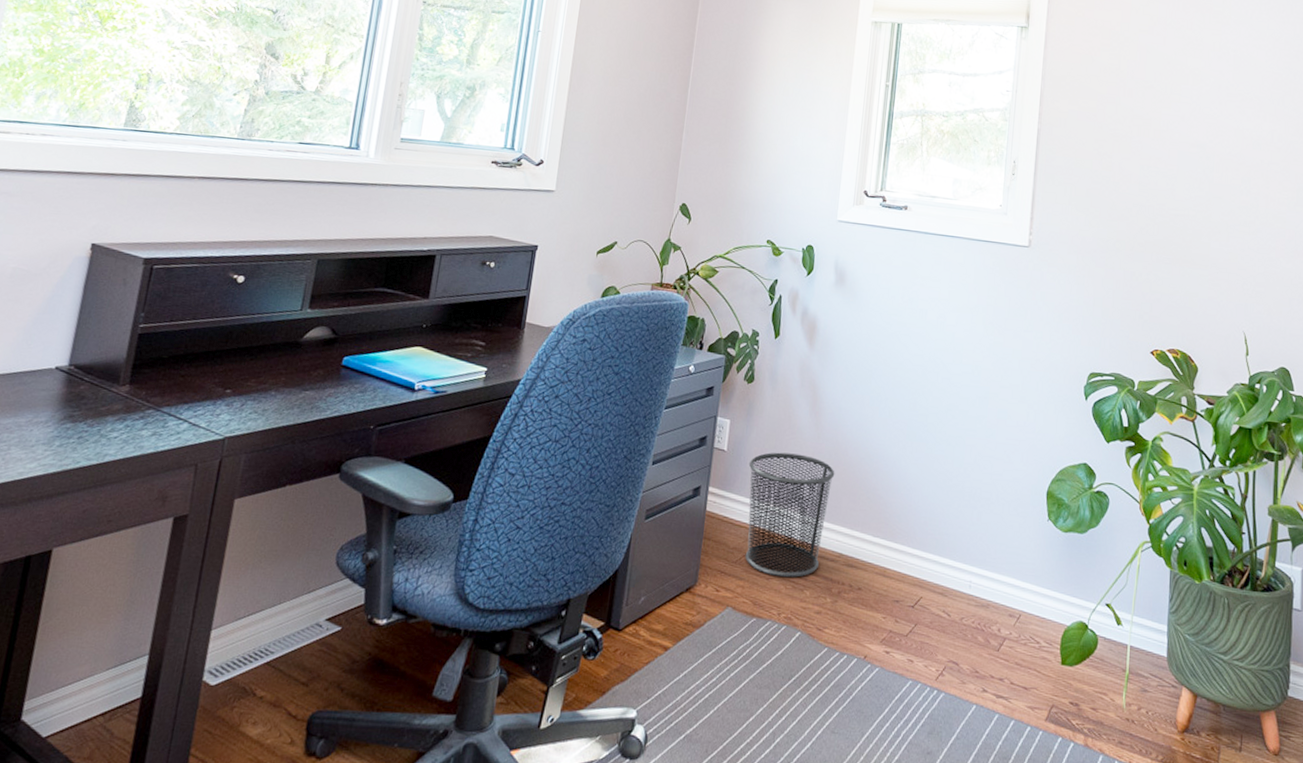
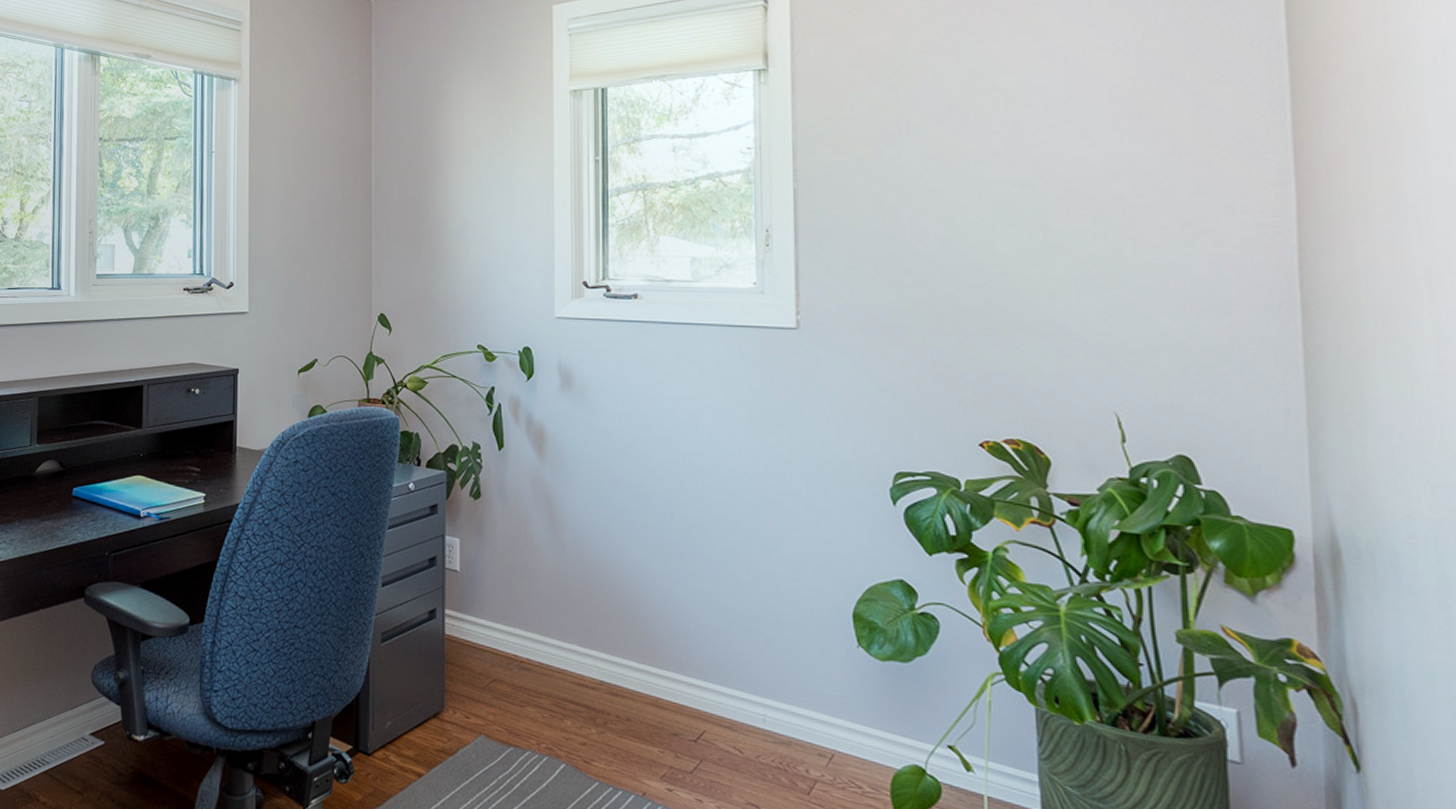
waste bin: present [745,452,835,578] -> none [485,572,585,706]

